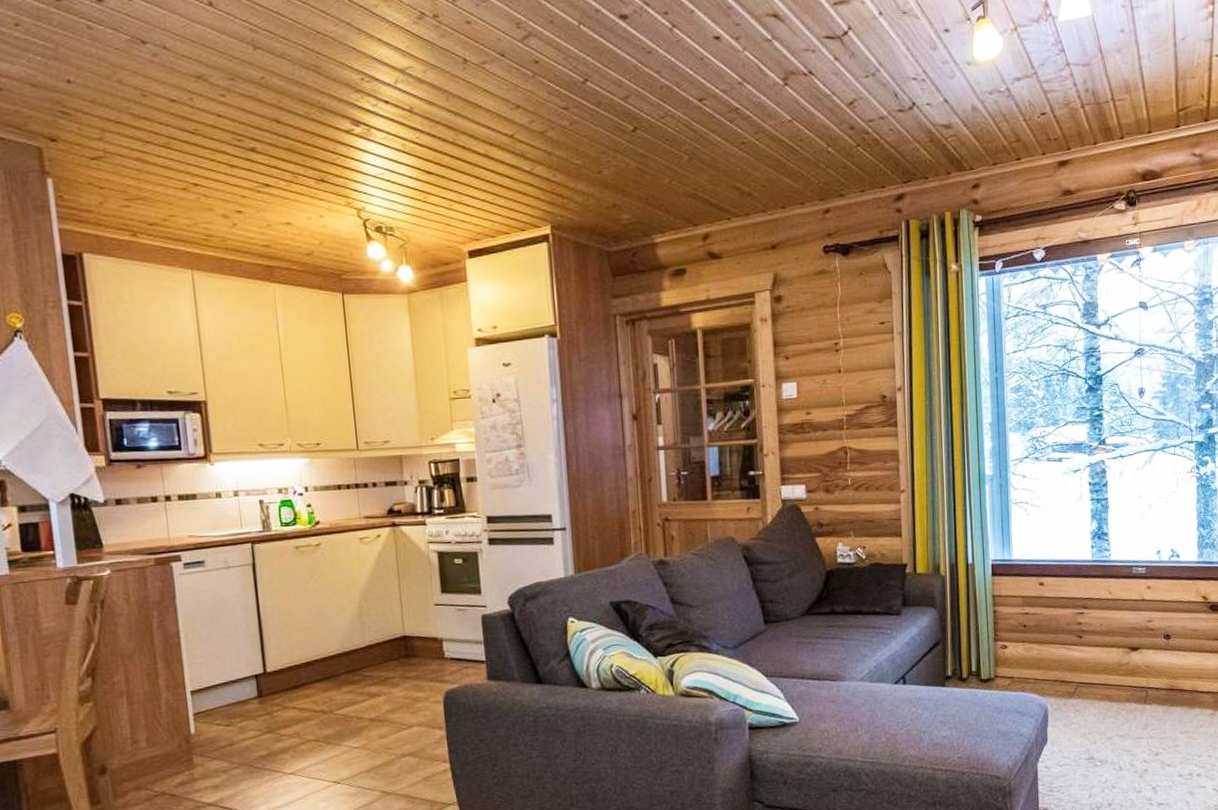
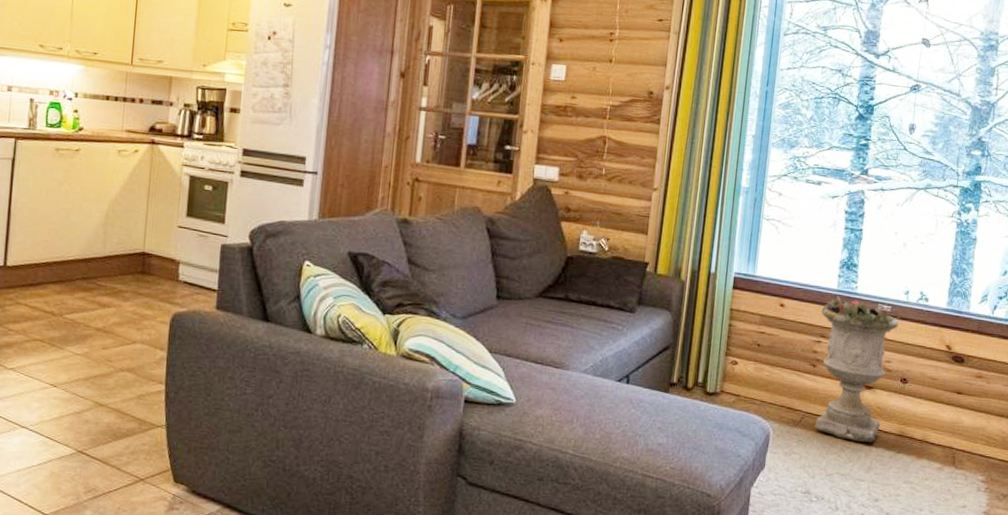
planter: none [1080,565,1156,703] -> present [813,294,901,443]

